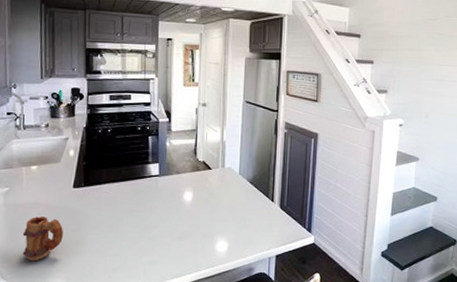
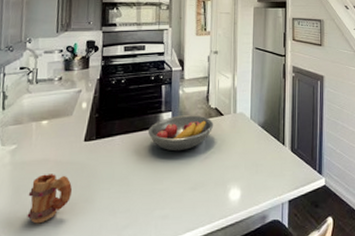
fruit bowl: none [135,167,202,202] -> present [147,115,214,151]

